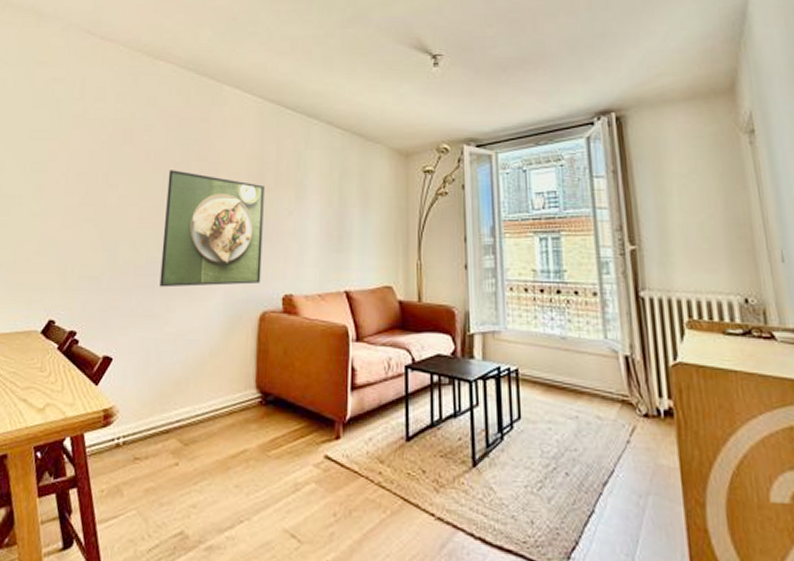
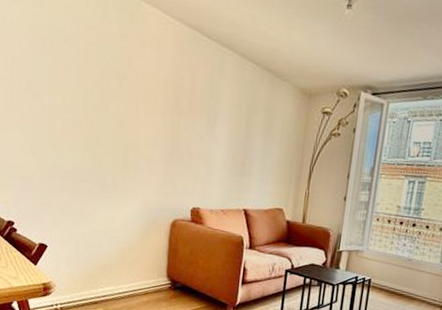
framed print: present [159,170,264,288] -> none [85,85,179,196]

